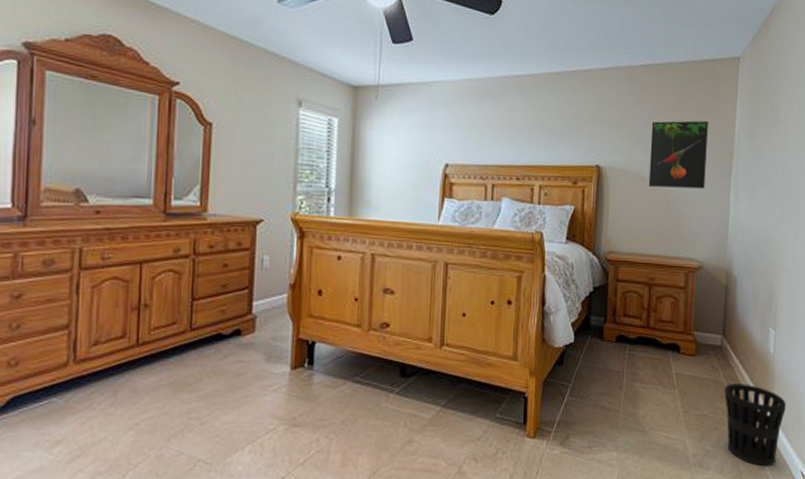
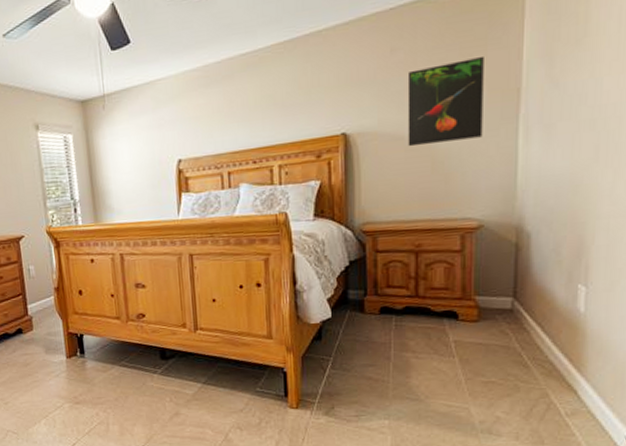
wastebasket: present [724,384,786,467] -> none [518,347,603,433]

